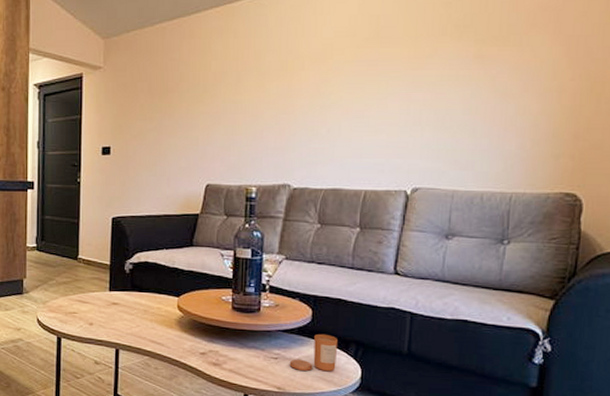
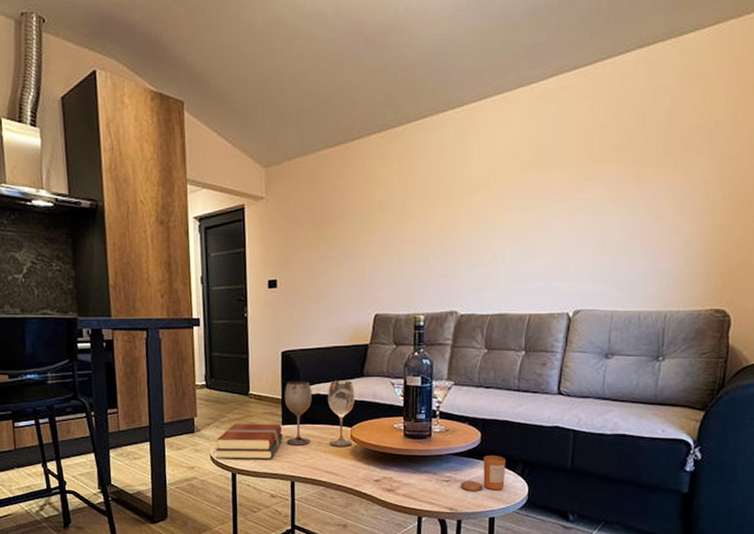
books: none [42,287,110,326] -> present [215,423,283,460]
wineglass: none [112,247,183,316] -> present [284,380,355,446]

